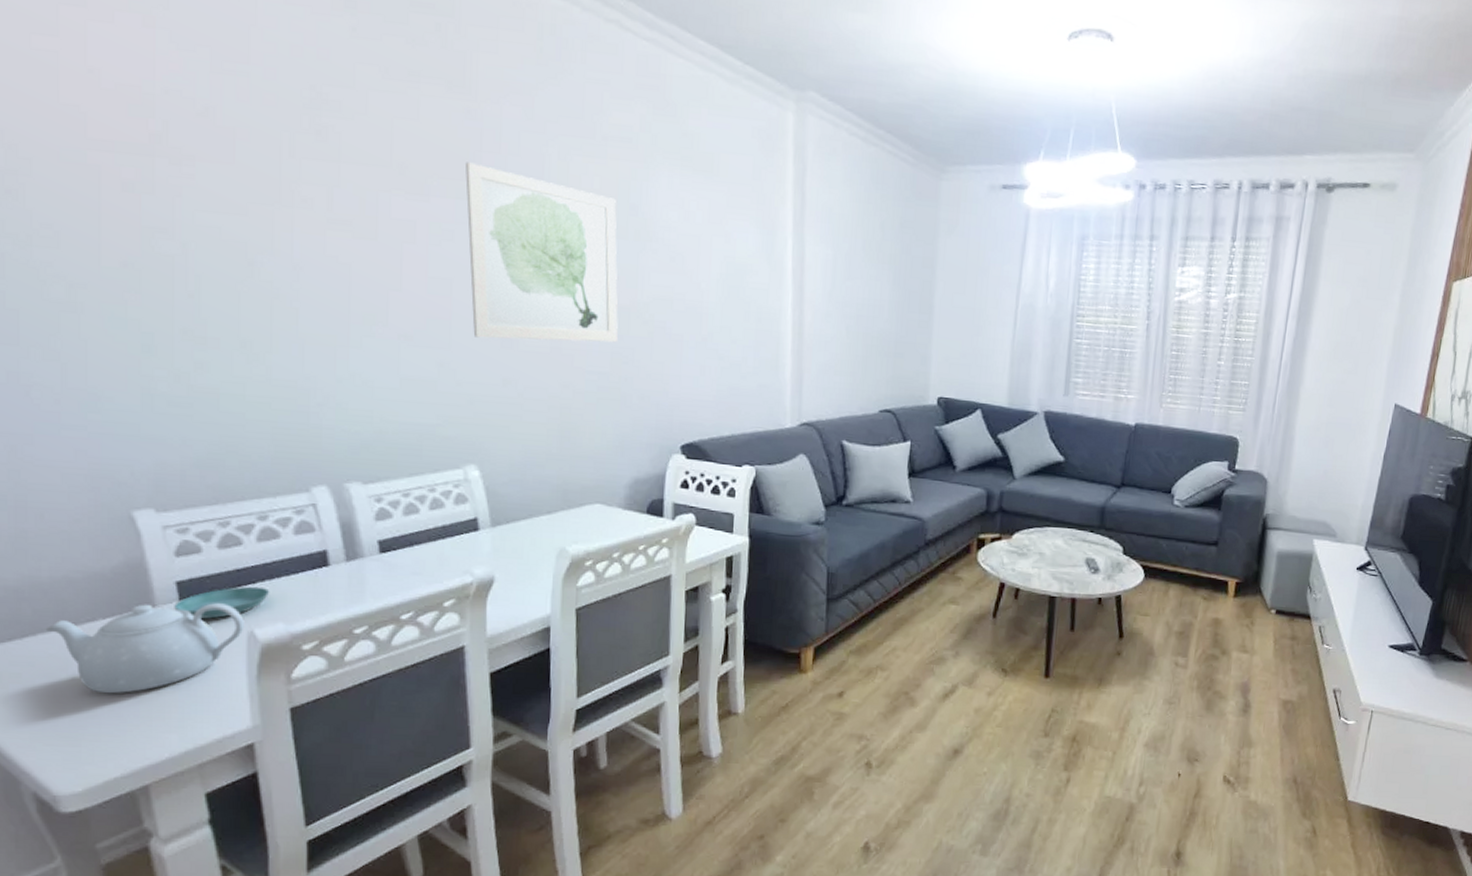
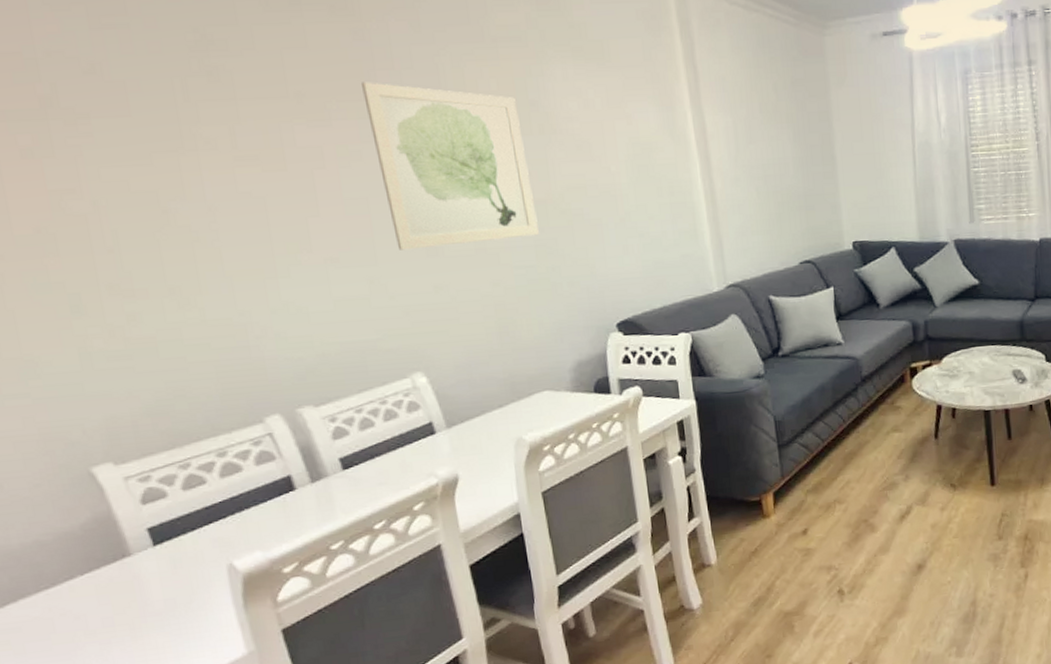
teapot: present [45,603,244,694] -> none [25,542,223,646]
saucer: present [174,586,270,619] -> none [149,520,242,560]

